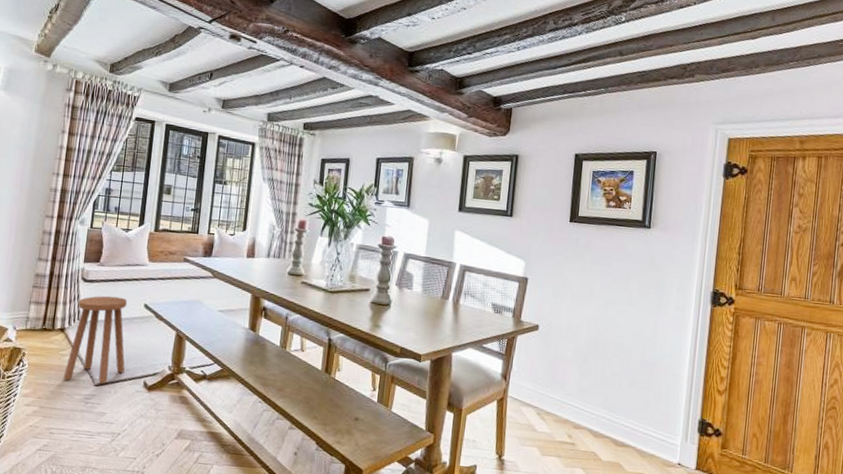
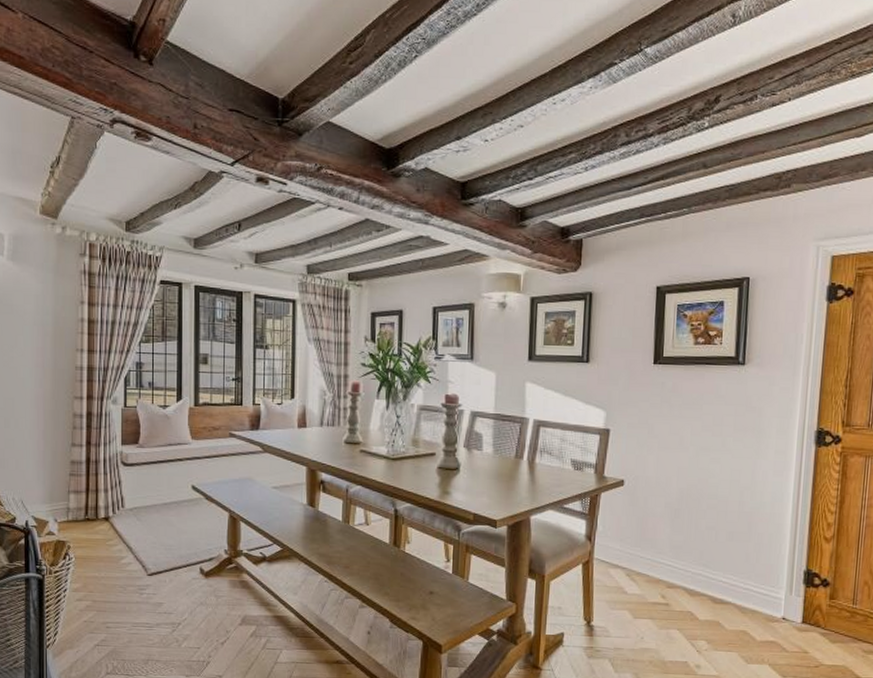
stool: present [63,296,128,385] -> none [114,479,178,574]

